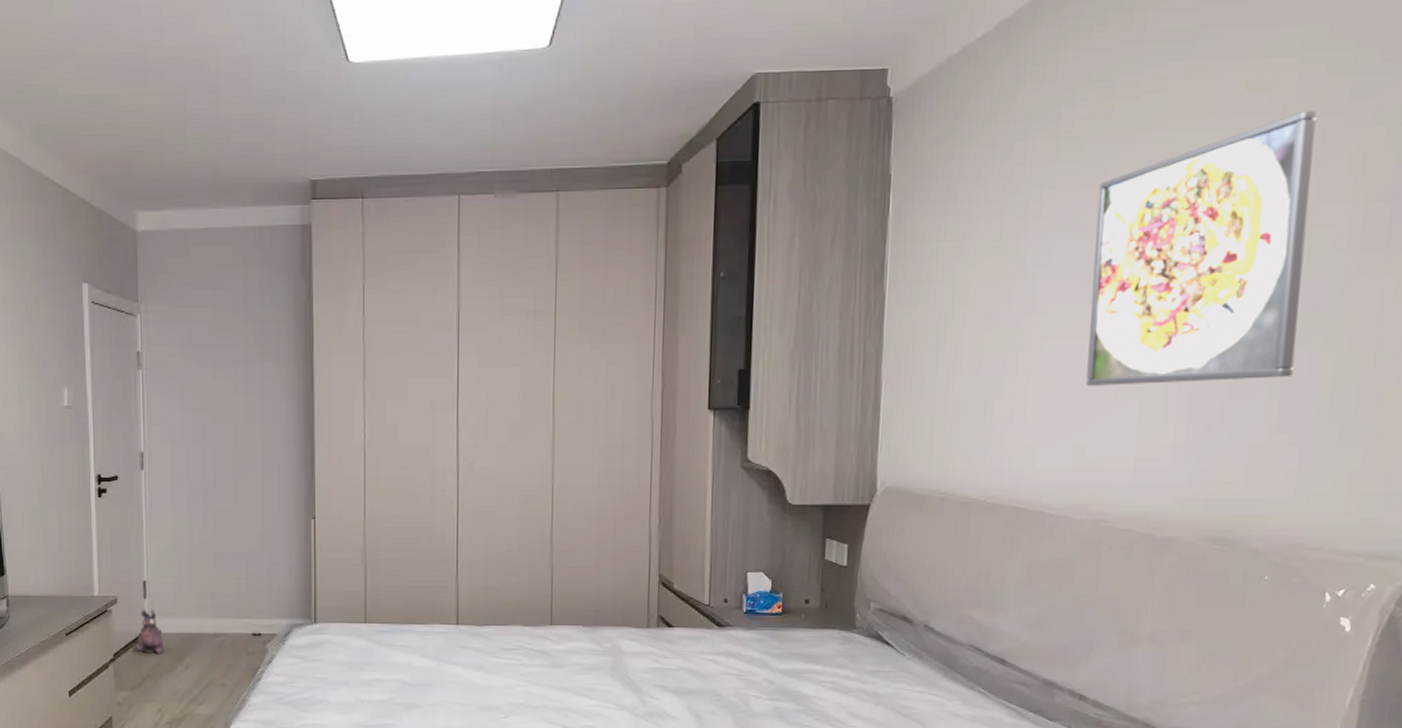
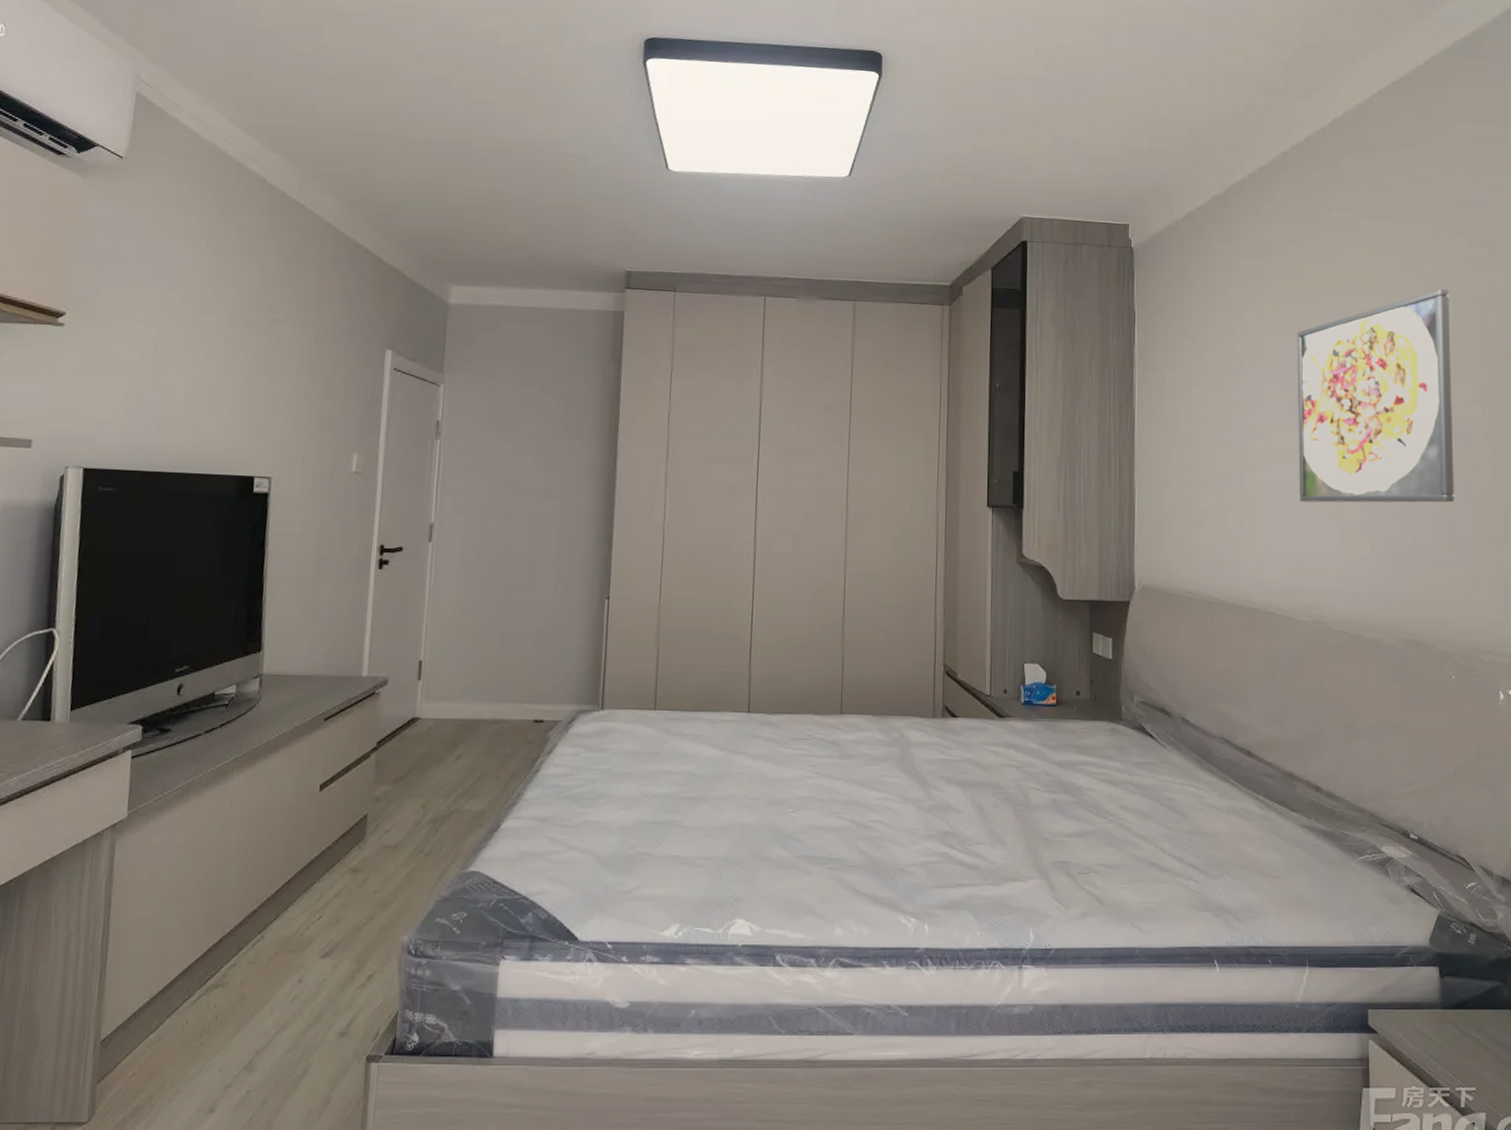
plush toy: present [135,609,163,655] -> none [402,692,436,743]

